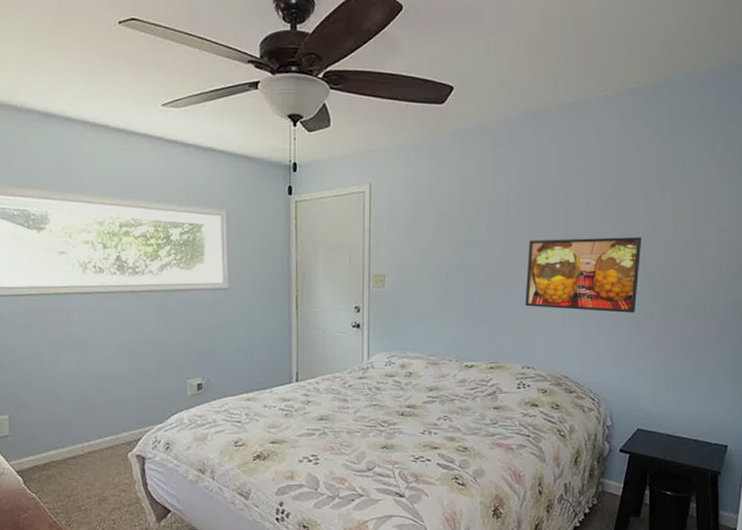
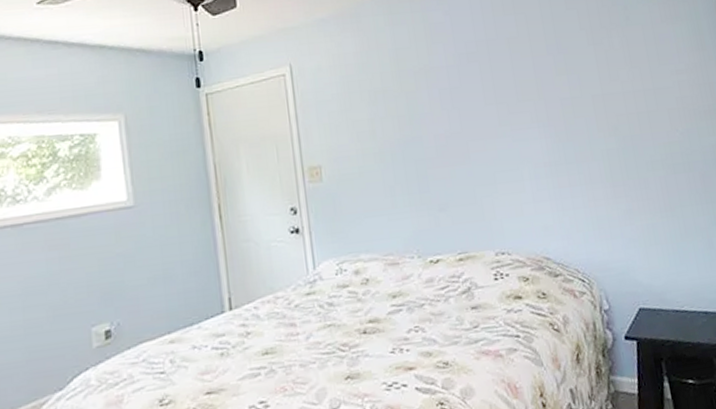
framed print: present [525,237,641,313] -> none [478,90,609,183]

